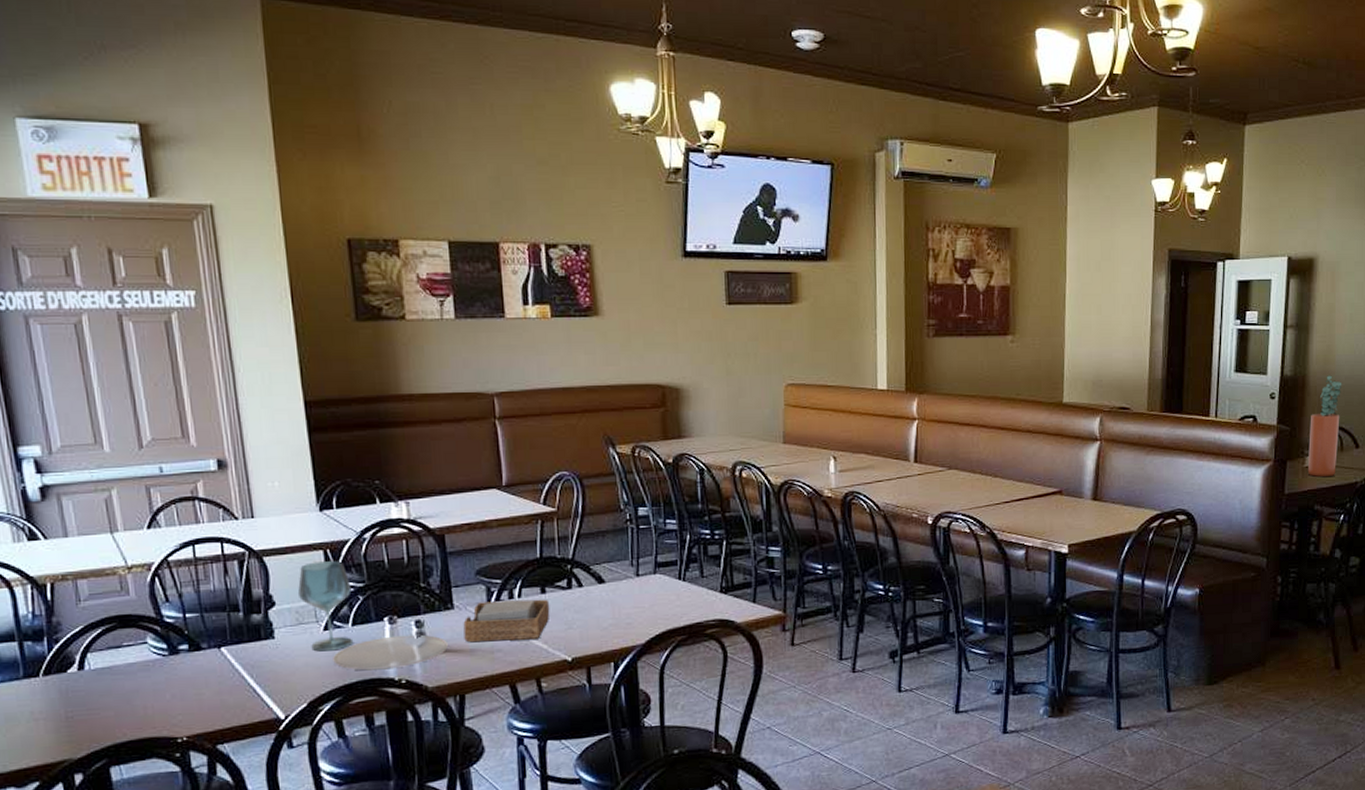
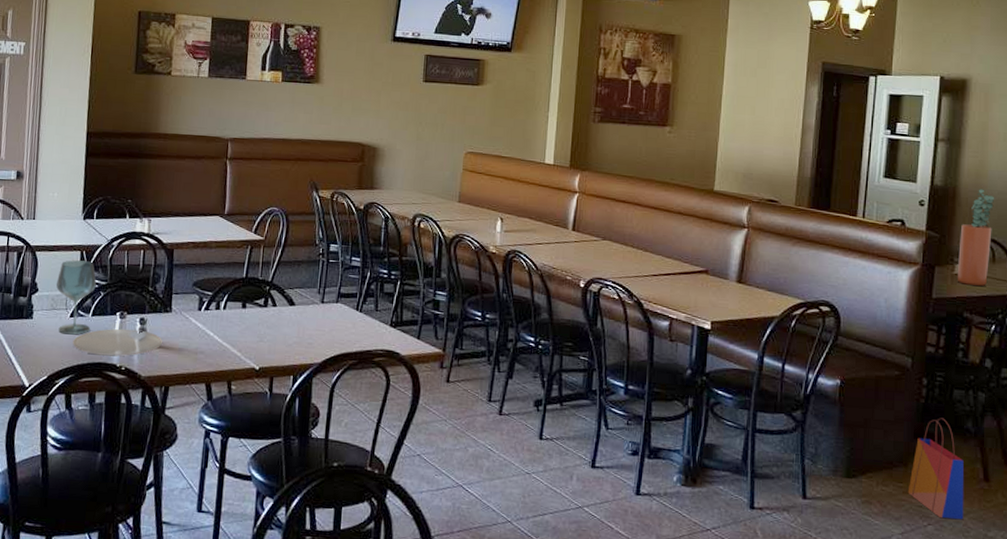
napkin holder: present [463,599,550,643] -> none [176,309,248,347]
shopping bag: none [1266,613,1318,711] -> present [907,418,965,520]

